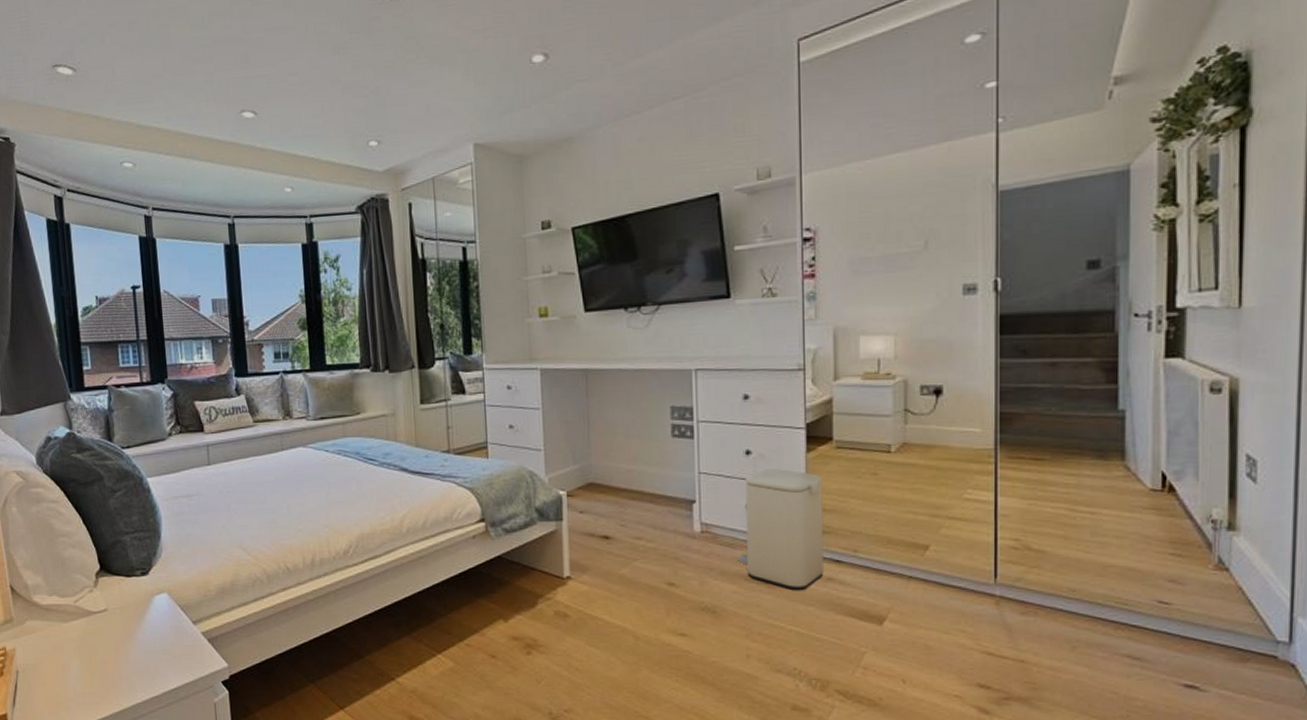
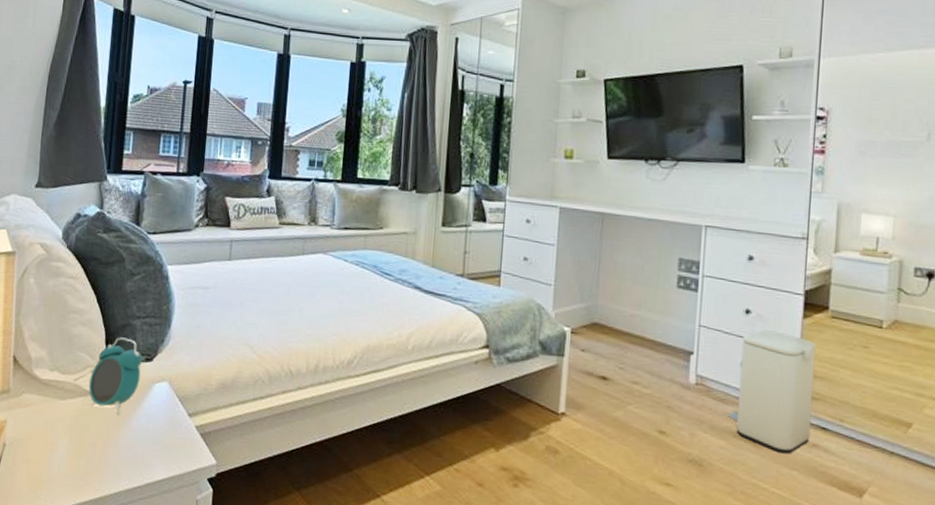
alarm clock: none [89,554,139,630] -> present [88,337,143,415]

